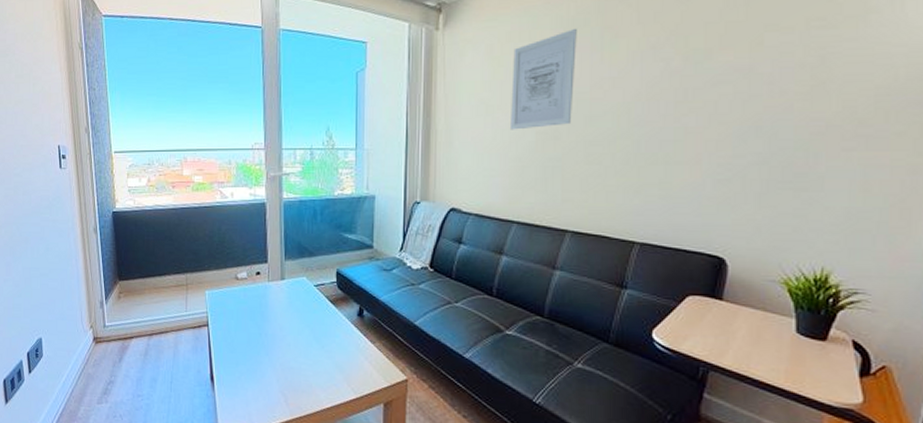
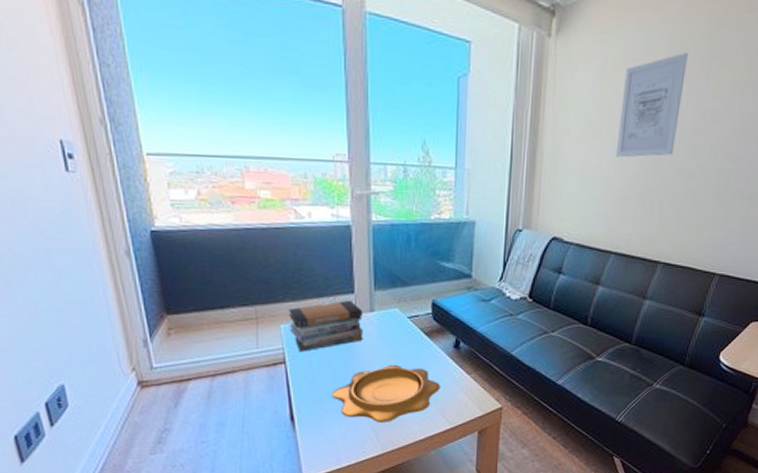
book stack: none [212,269,275,316] -> present [288,300,363,352]
decorative bowl: none [247,330,346,388] -> present [332,364,441,422]

